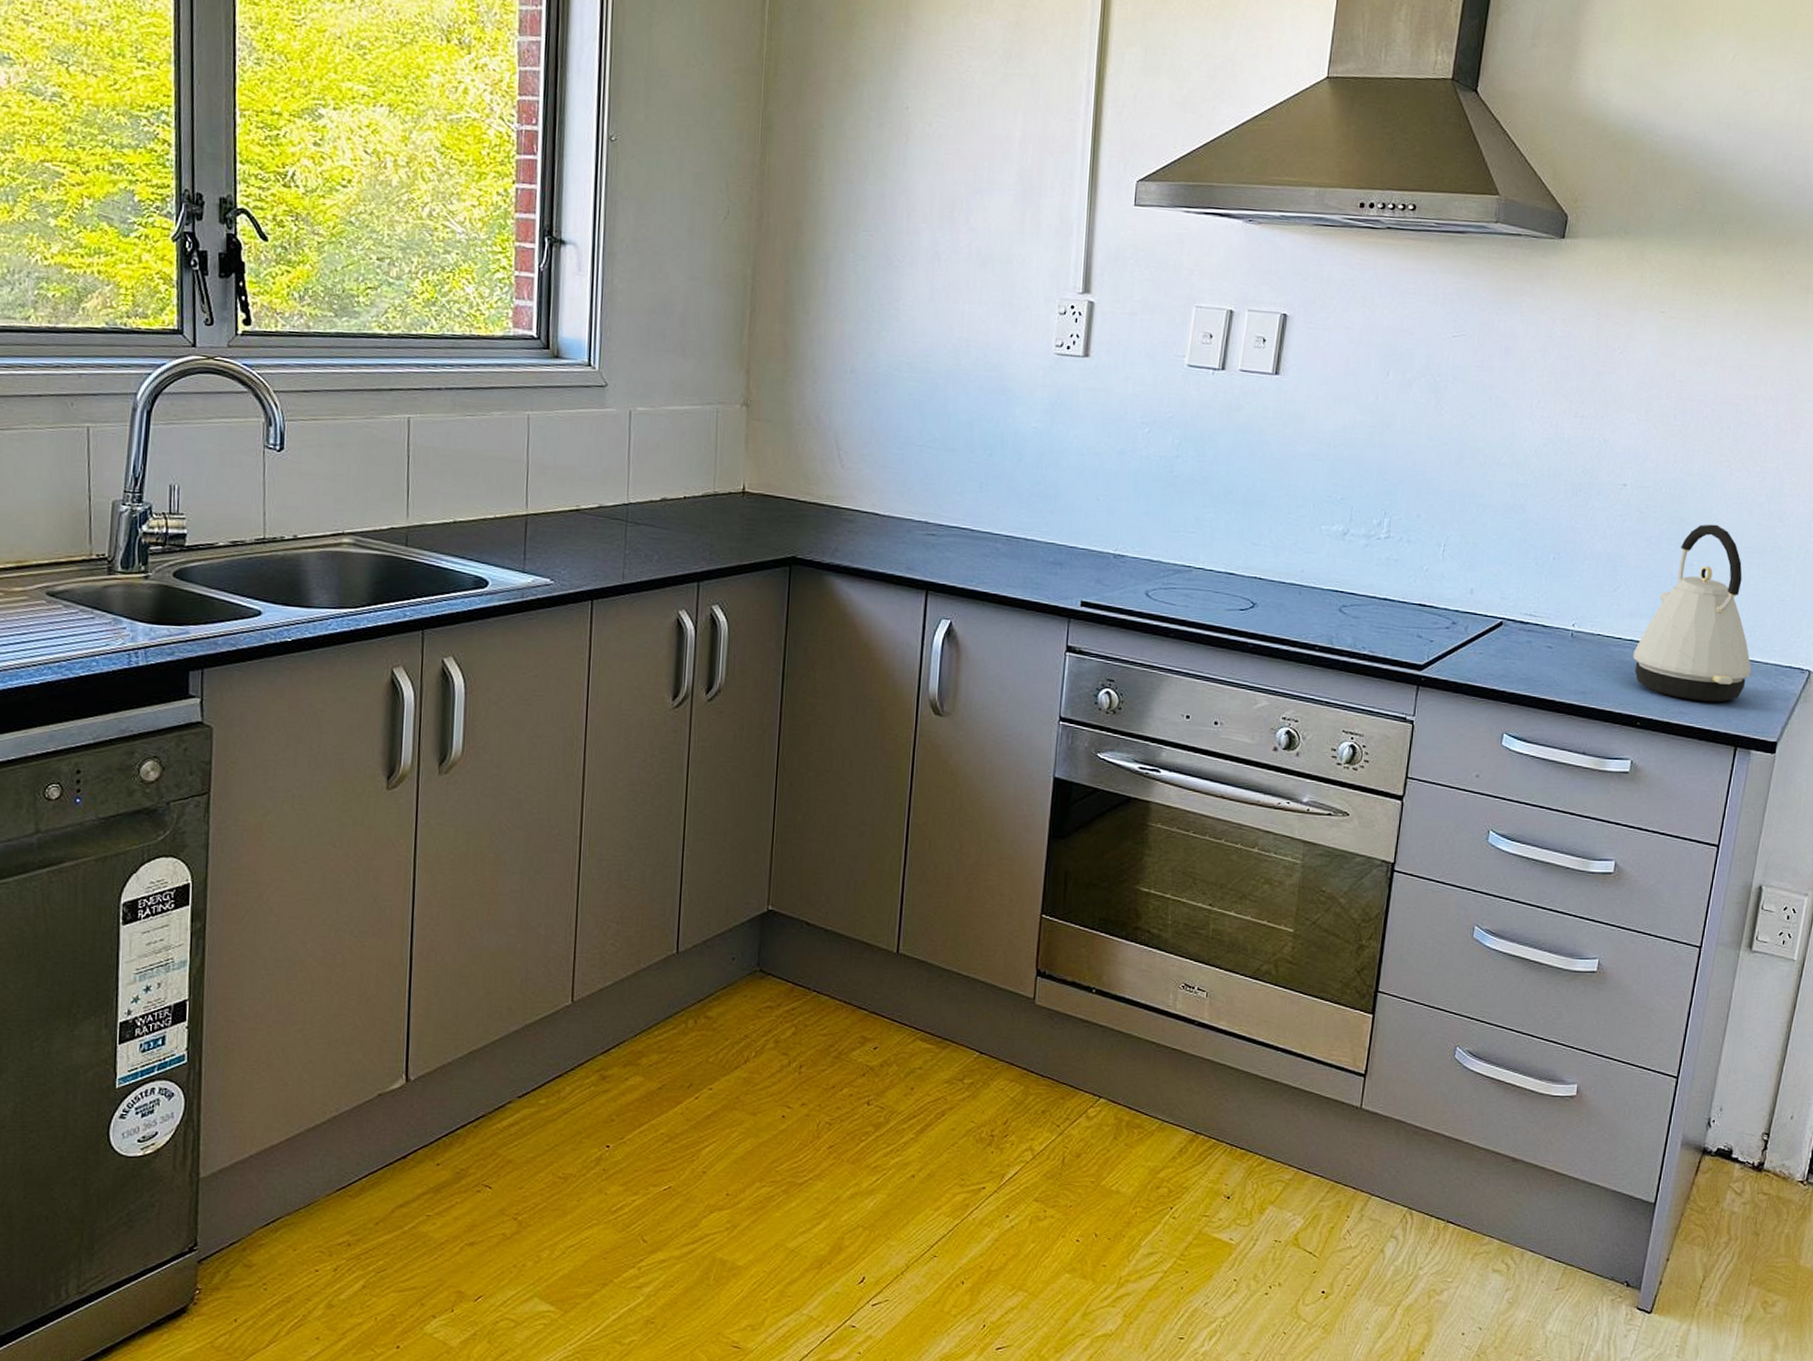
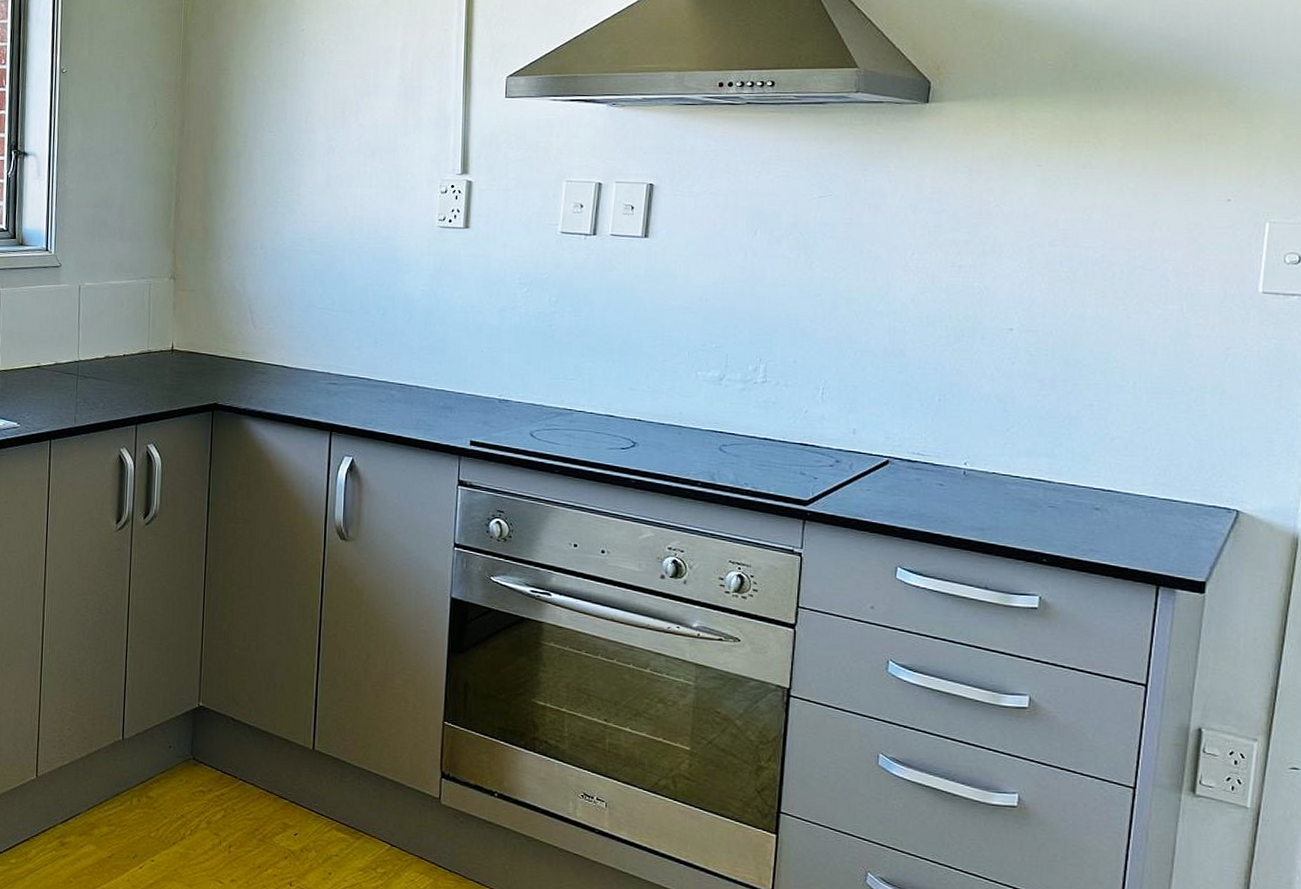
kettle: present [1633,524,1752,702] -> none [1033,365,1169,541]

